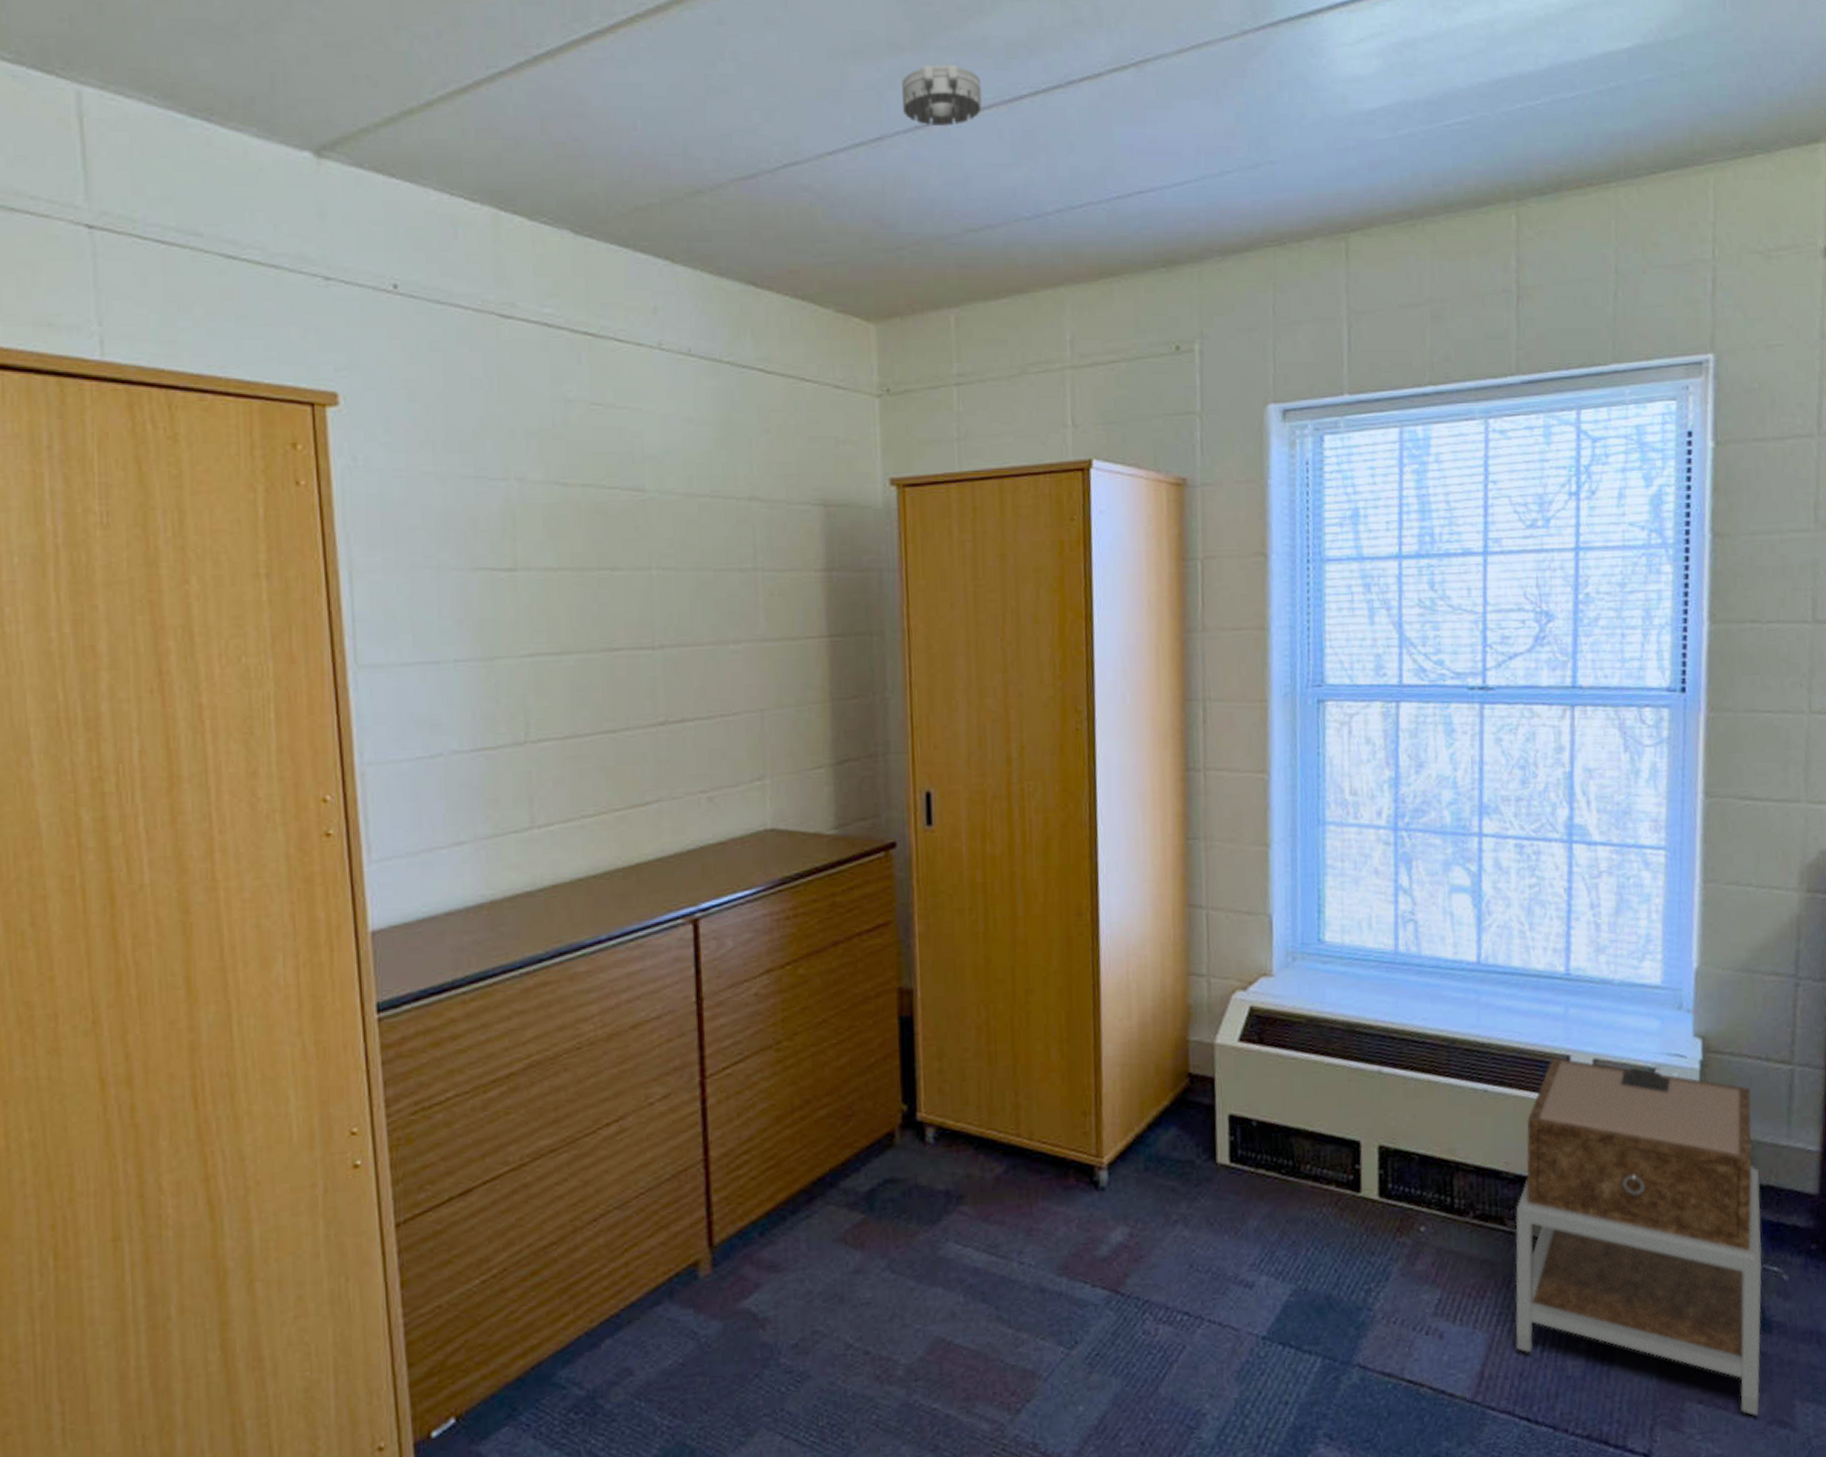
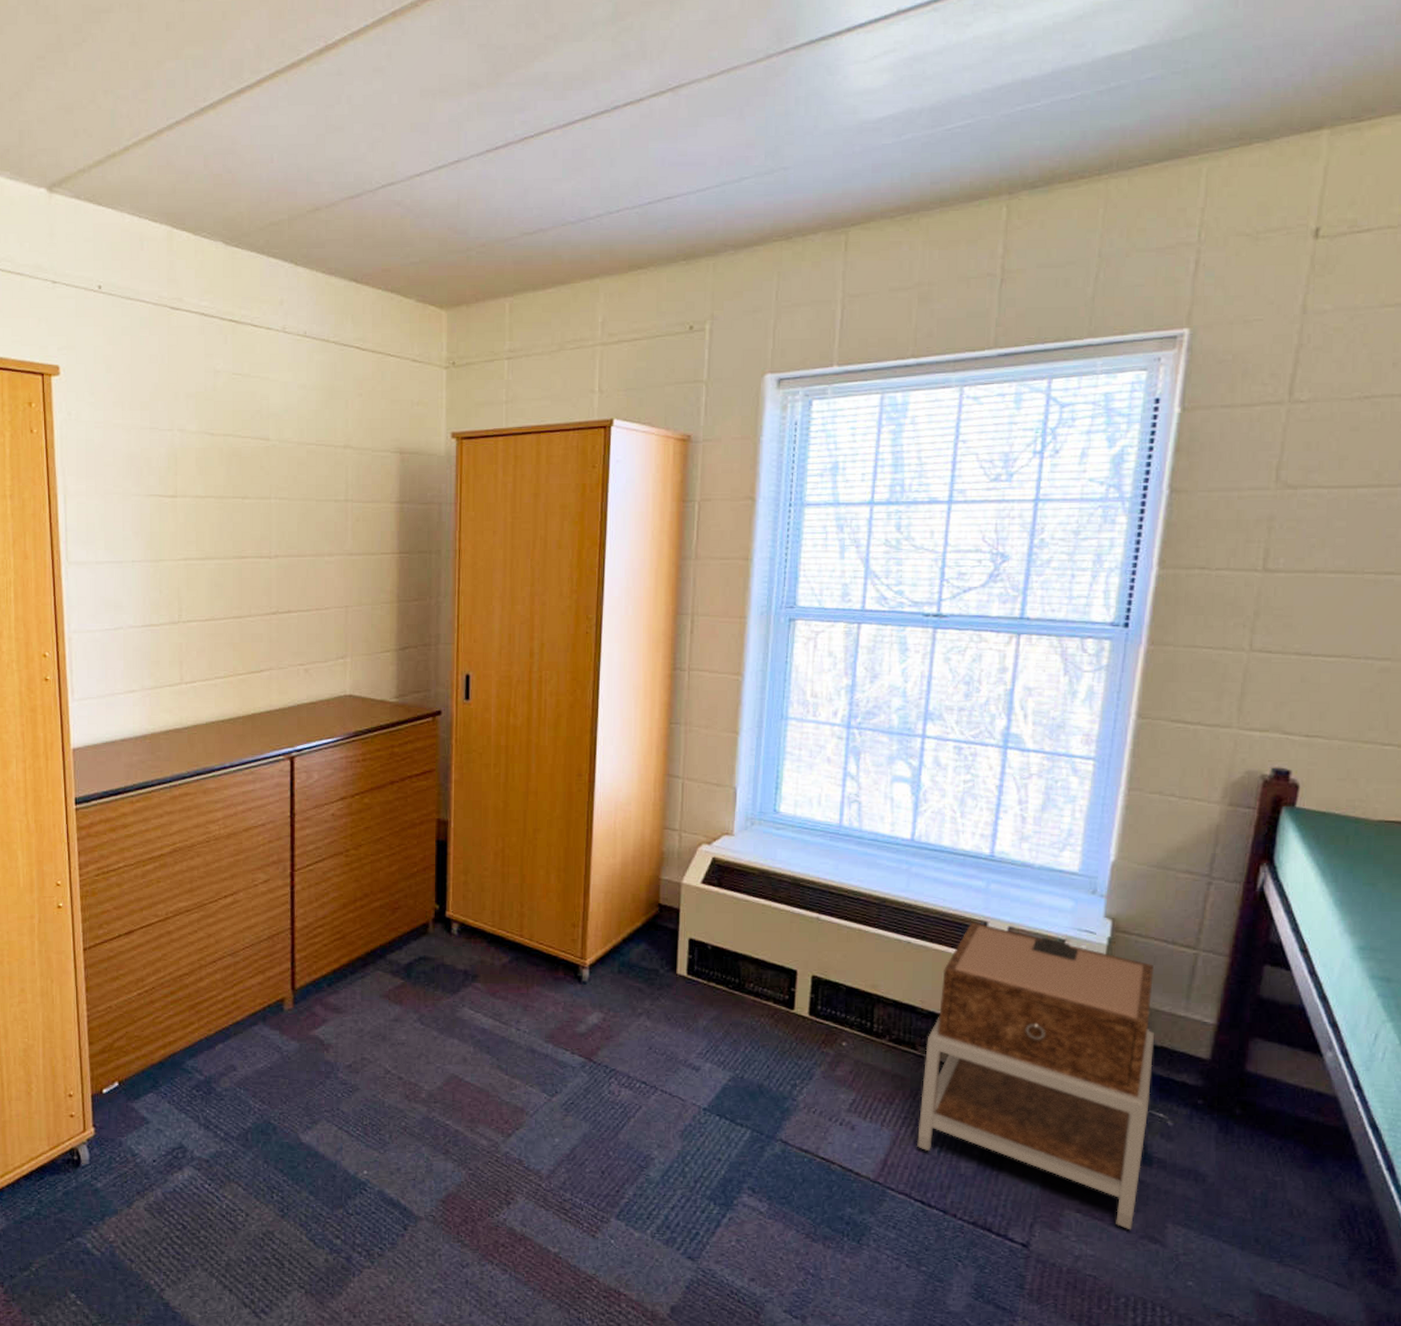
smoke detector: present [902,63,982,126] -> none [478,97,541,149]

